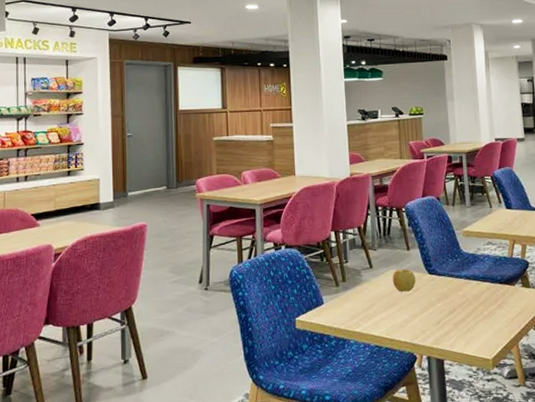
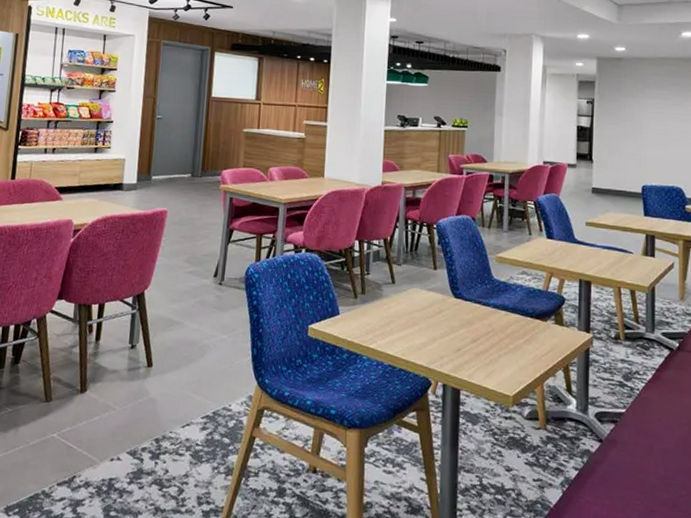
apple: present [392,269,416,293] -> none [414,288,440,314]

